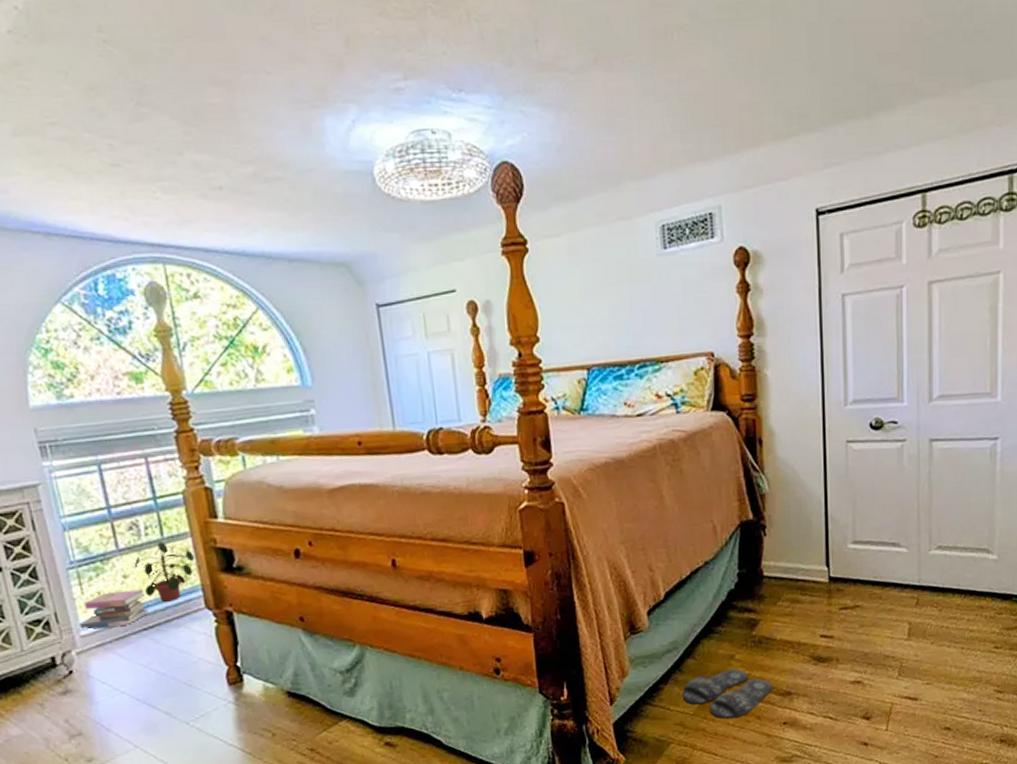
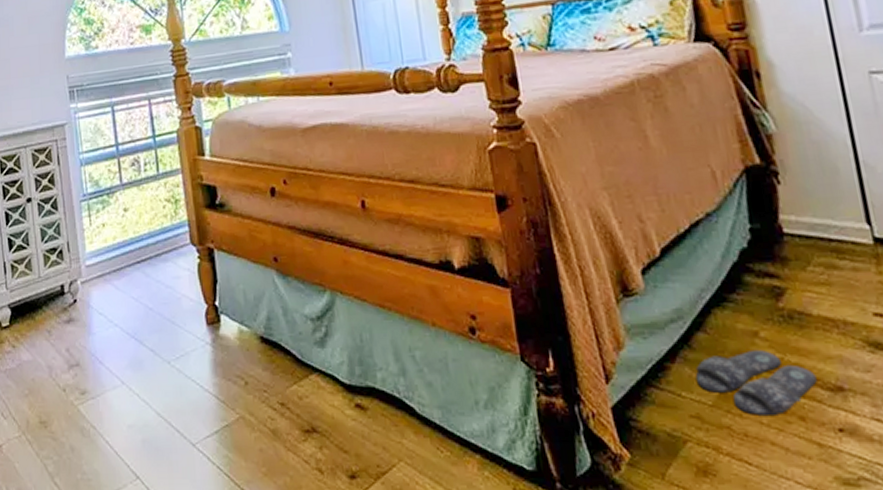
books: present [79,589,149,630] -> none [86,222,142,260]
potted plant: present [134,542,194,603] -> none [133,177,183,237]

